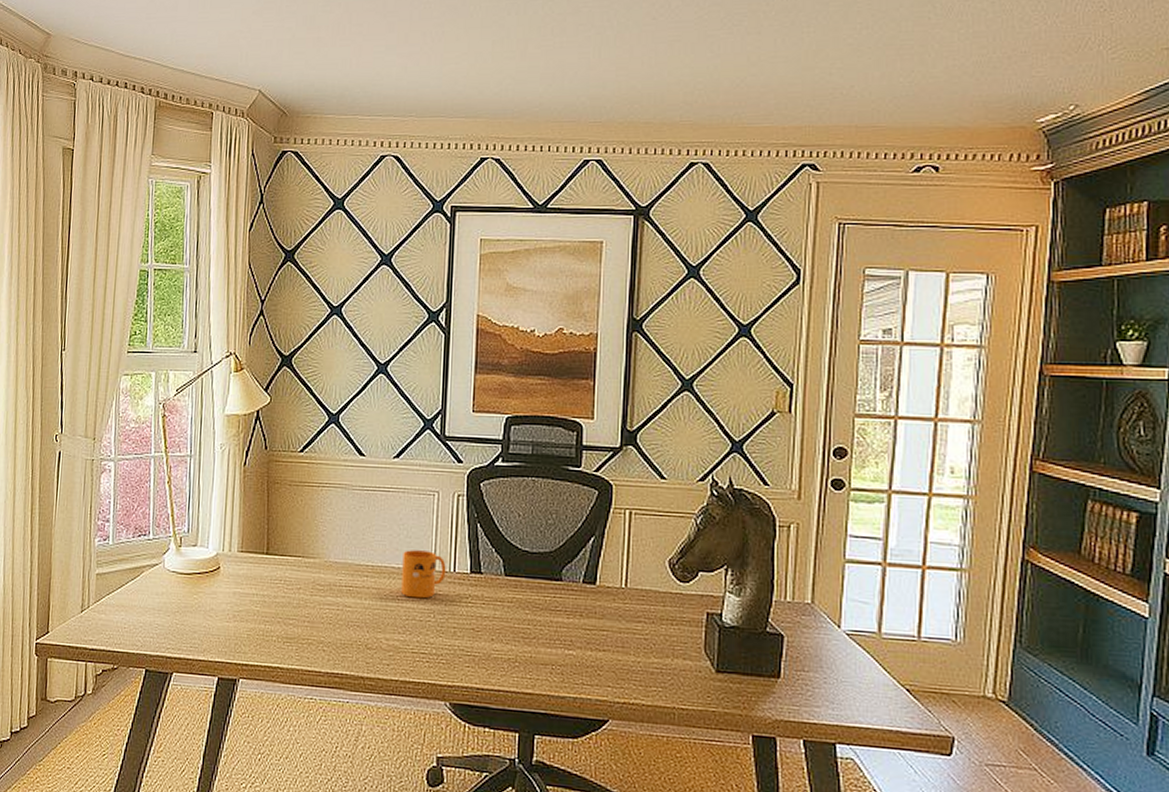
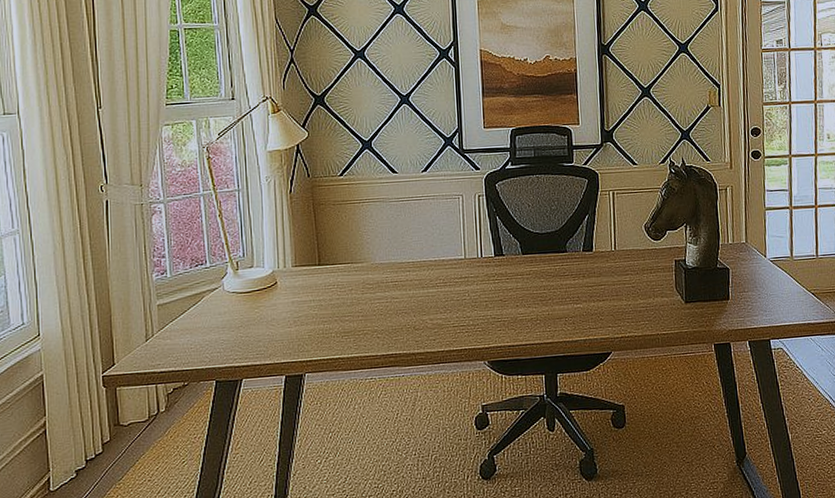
mug: present [401,550,446,599] -> none [438,243,475,283]

